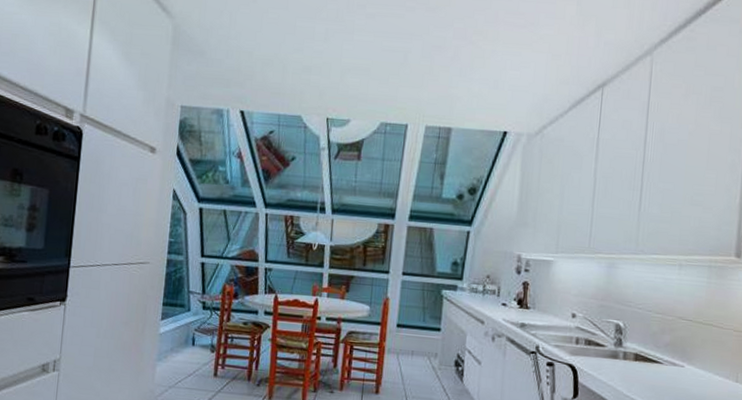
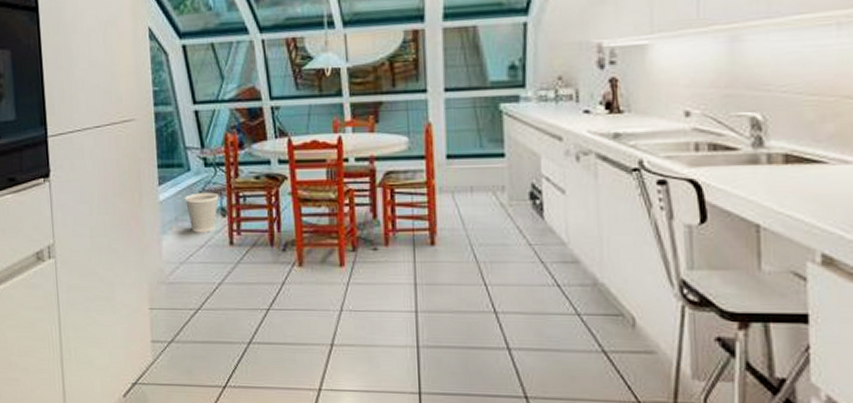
wastebasket: none [181,330,211,364] -> present [184,192,219,233]

